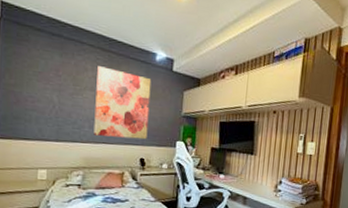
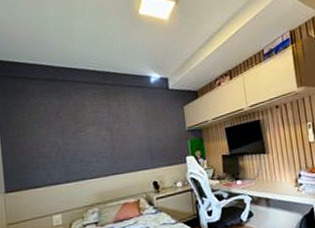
wall art: present [93,66,152,140] -> none [96,99,156,168]

